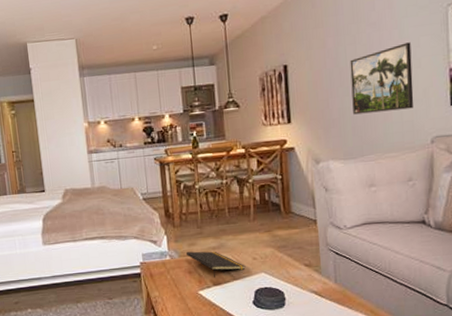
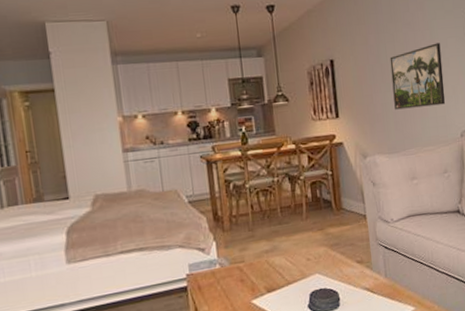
notepad: present [185,251,246,278] -> none [237,255,300,284]

